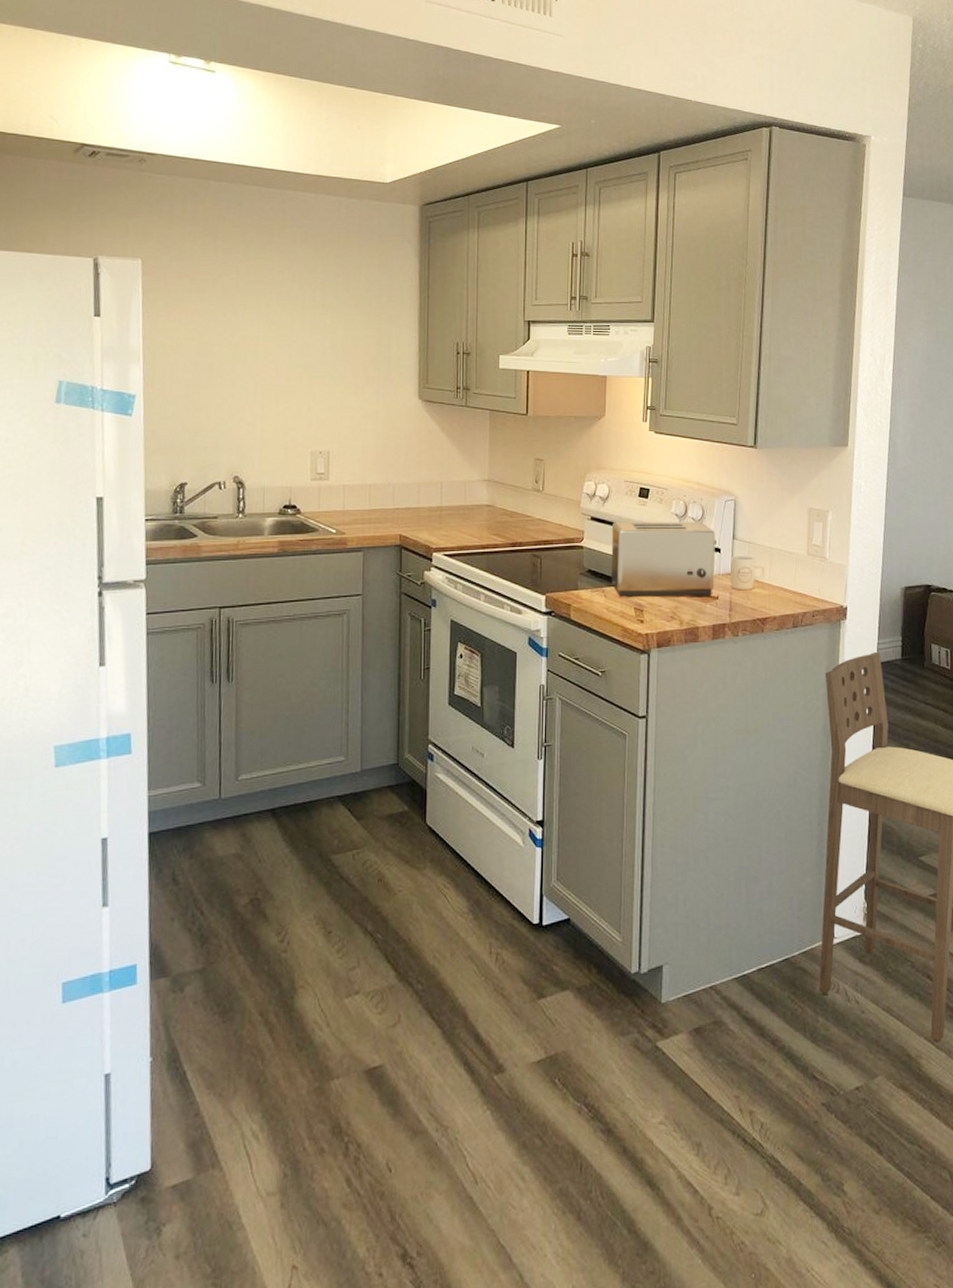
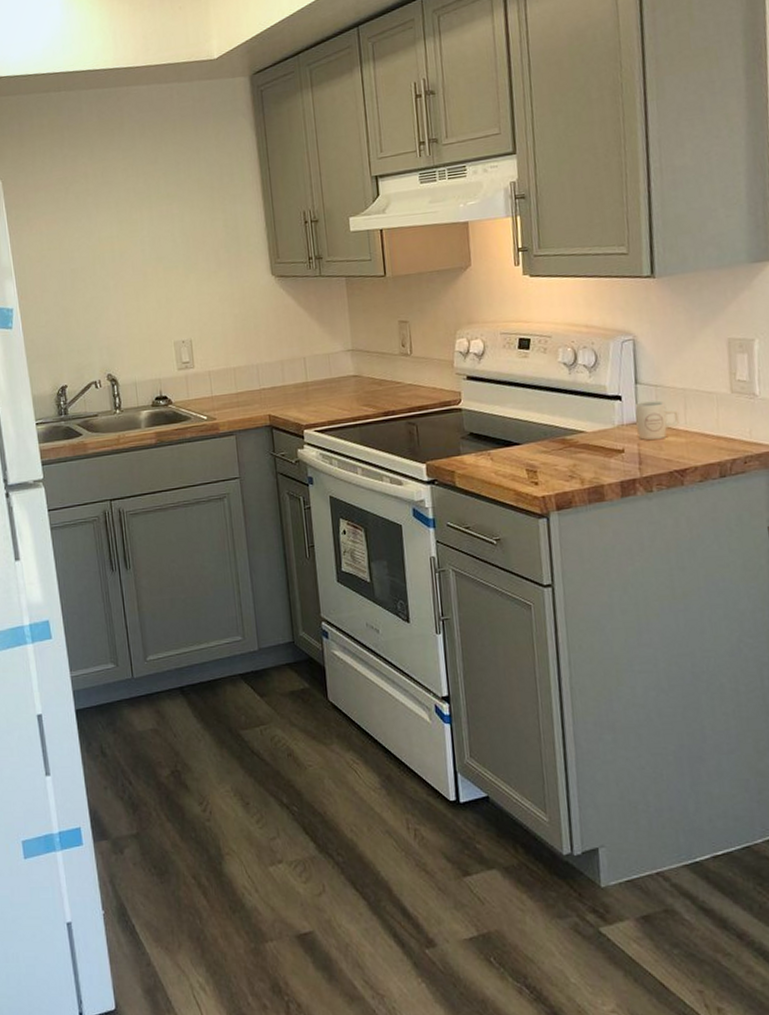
toaster: present [611,521,716,598] -> none [491,368,618,460]

